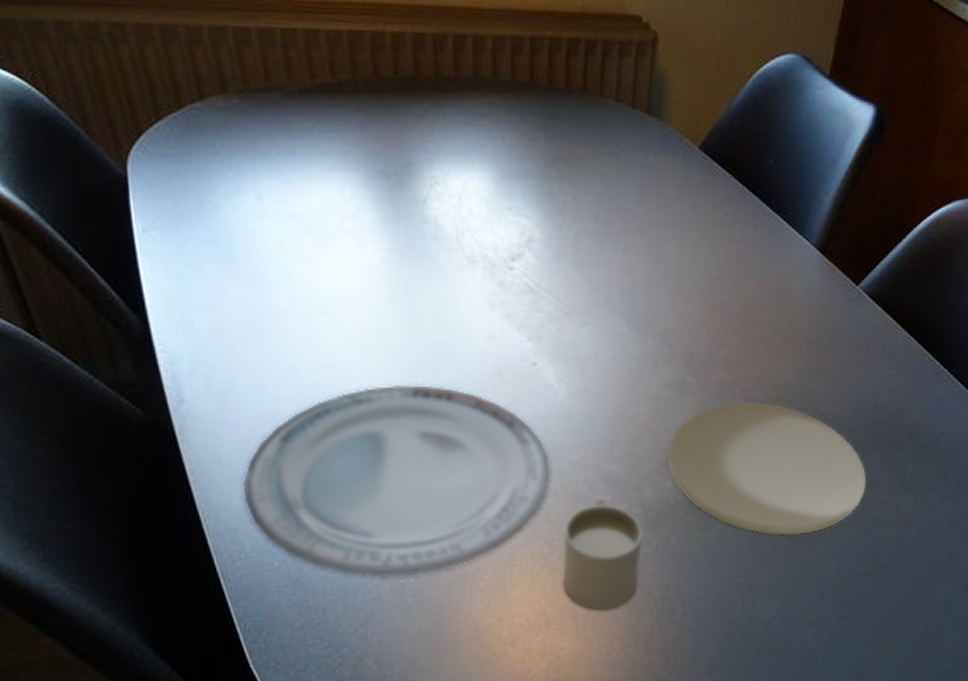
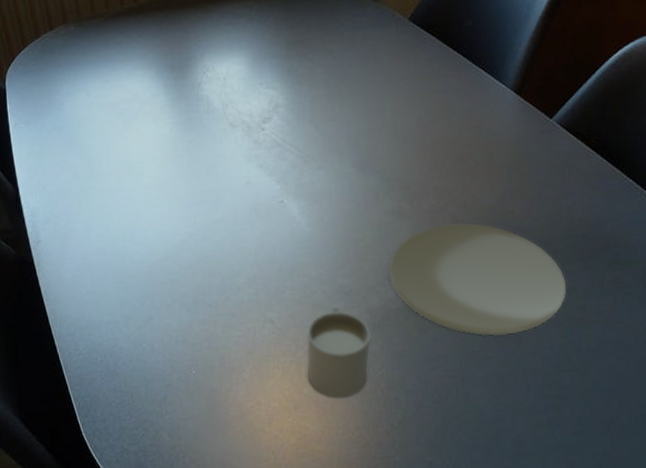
plate: present [242,384,550,577] -> none [77,222,296,369]

